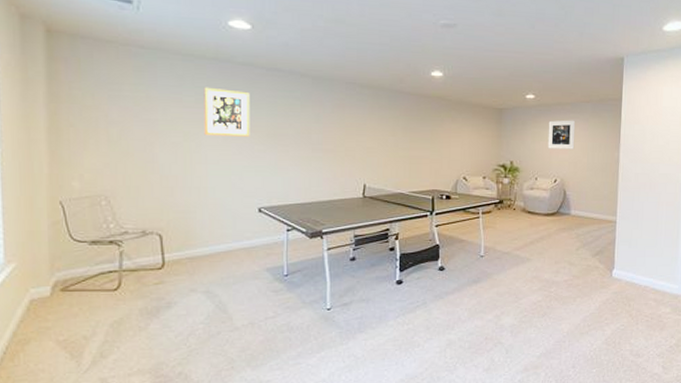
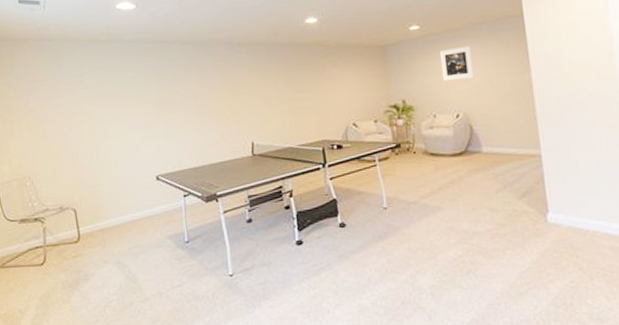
wall art: present [204,87,250,137] -> none [100,66,143,112]

